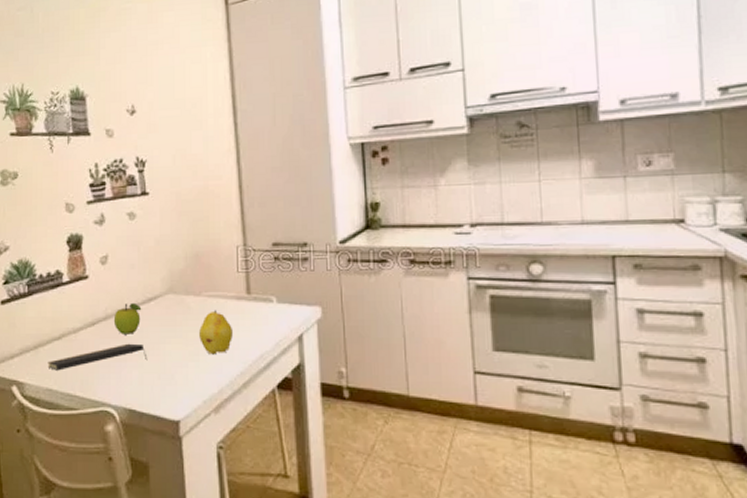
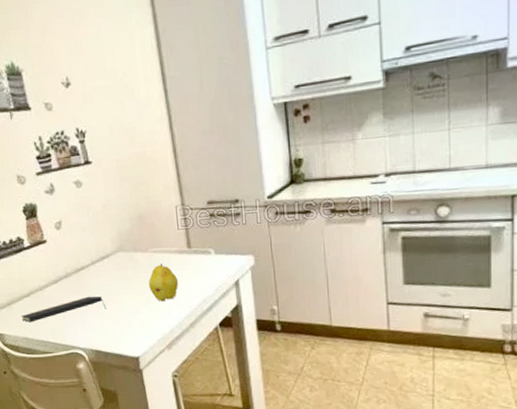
fruit: present [113,302,142,334] -> none [73,261,97,289]

